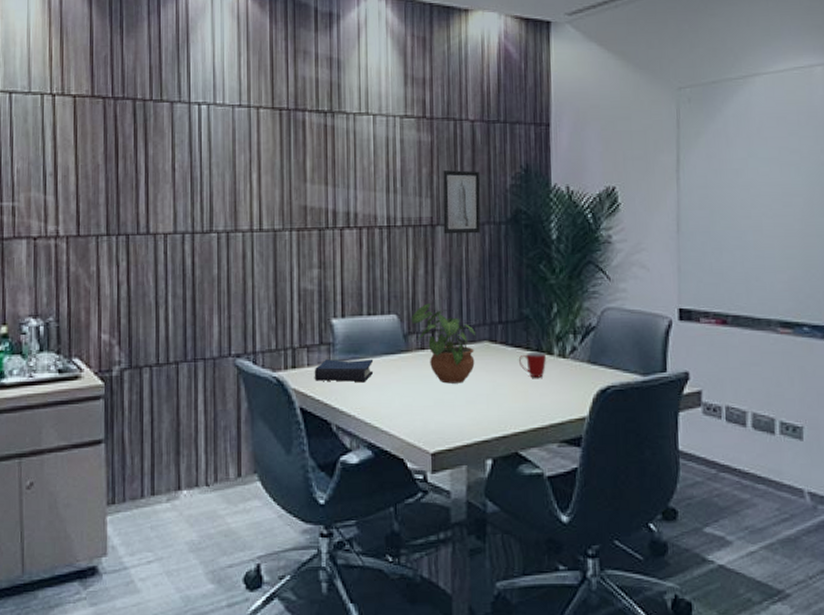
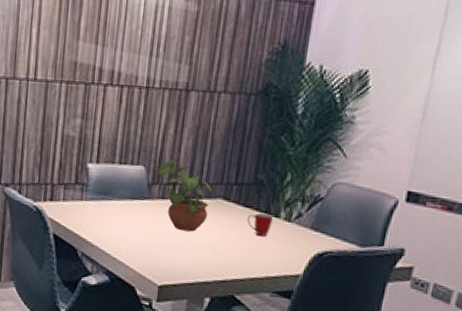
hardback book: present [314,359,374,383] -> none [67,197,120,220]
wall art: present [443,170,481,234] -> none [196,40,239,102]

